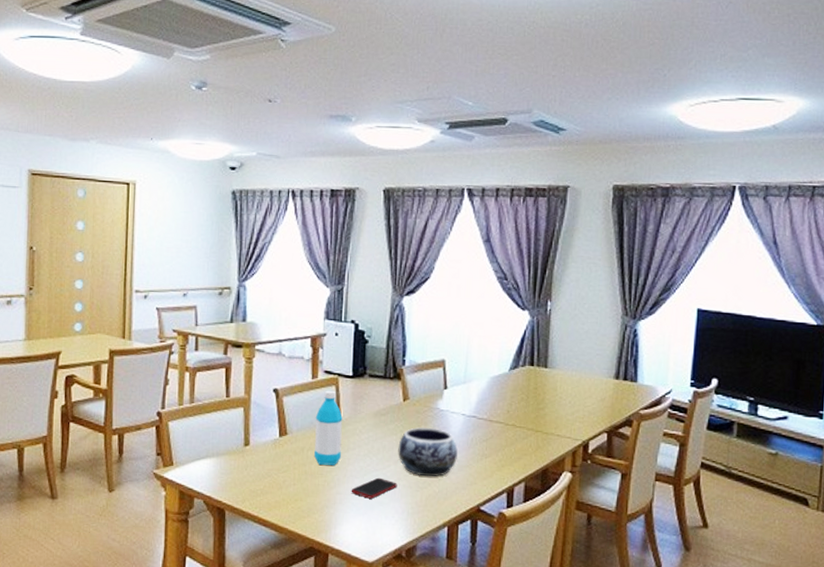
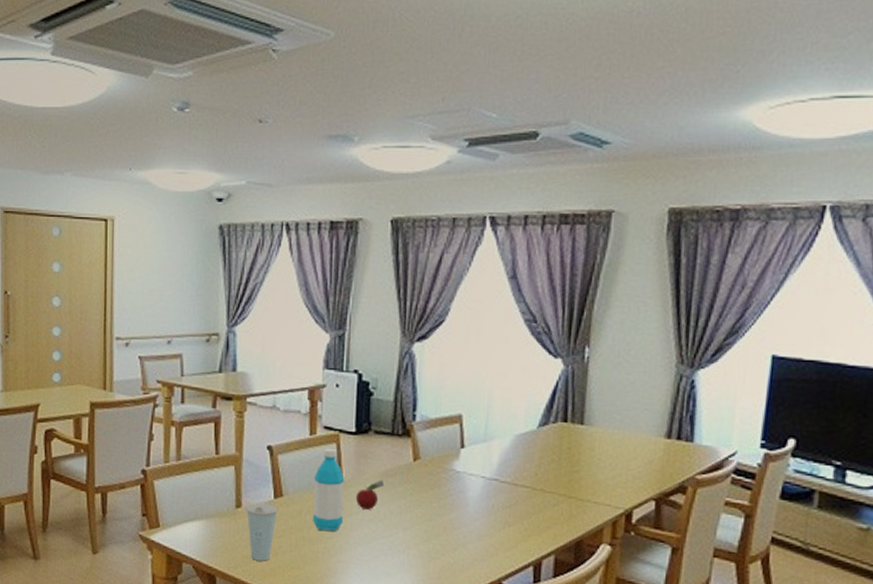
cup: none [253,441,283,495] -> present [245,503,278,561]
cell phone: present [351,477,398,499] -> none [354,545,407,569]
fruit: none [352,418,378,446] -> present [355,480,385,511]
decorative bowl: present [398,427,458,477] -> none [407,491,476,546]

